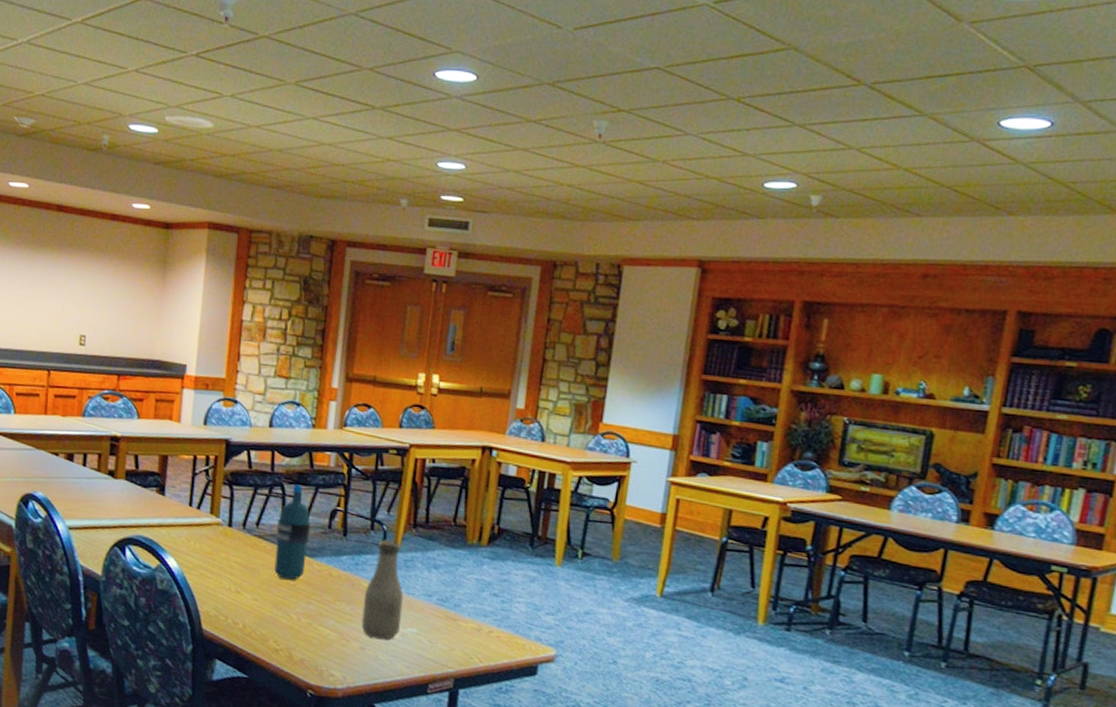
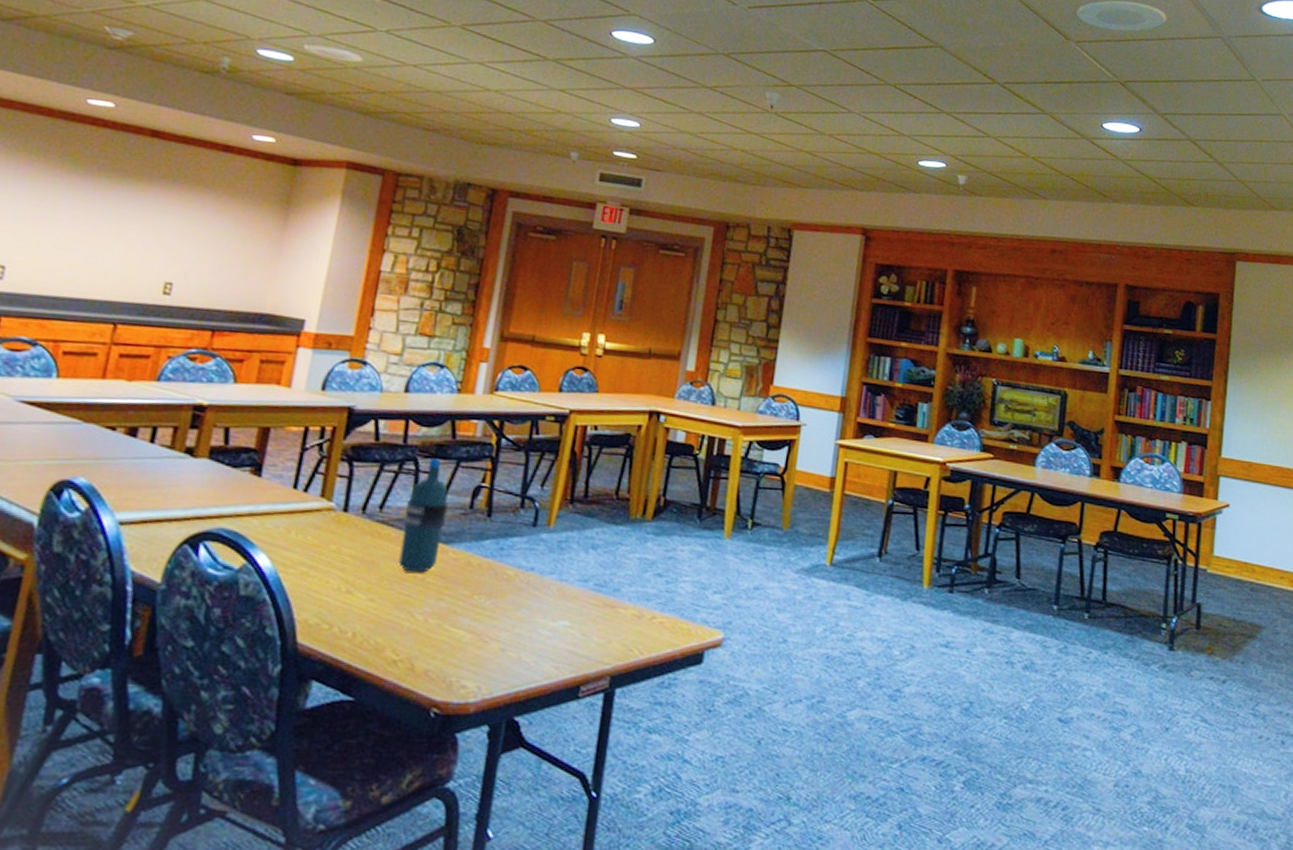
bottle: present [361,539,404,639] -> none [503,519,556,636]

